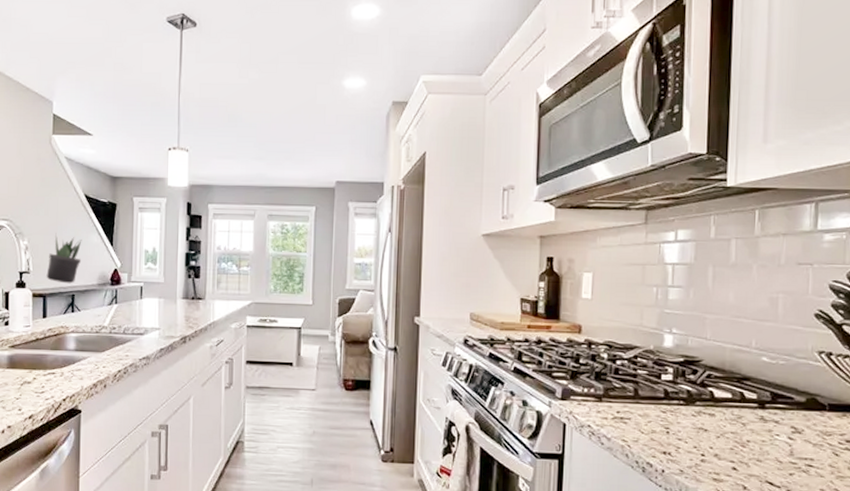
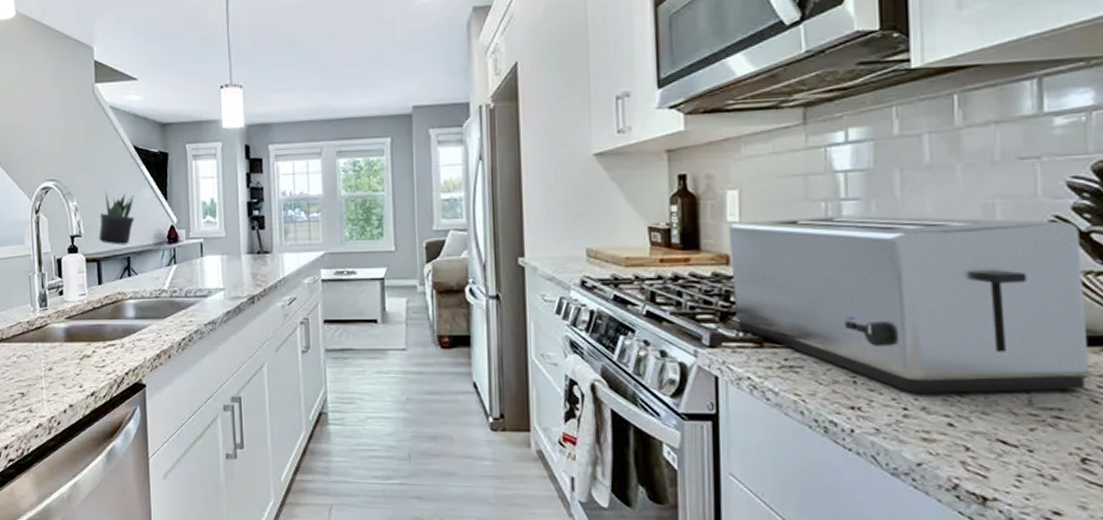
toaster: none [582,298,835,445] -> present [729,215,1089,393]

